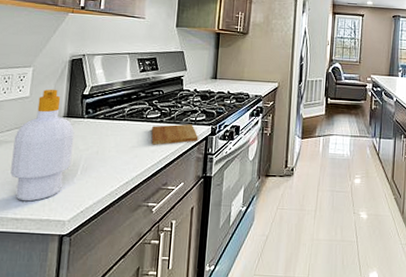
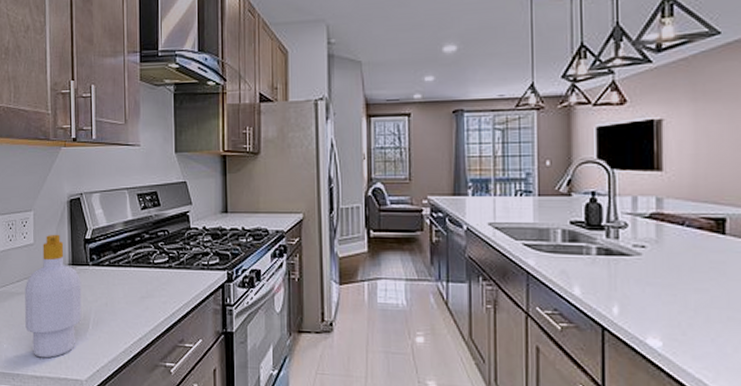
cutting board: present [151,124,198,145] -> none [161,269,213,295]

